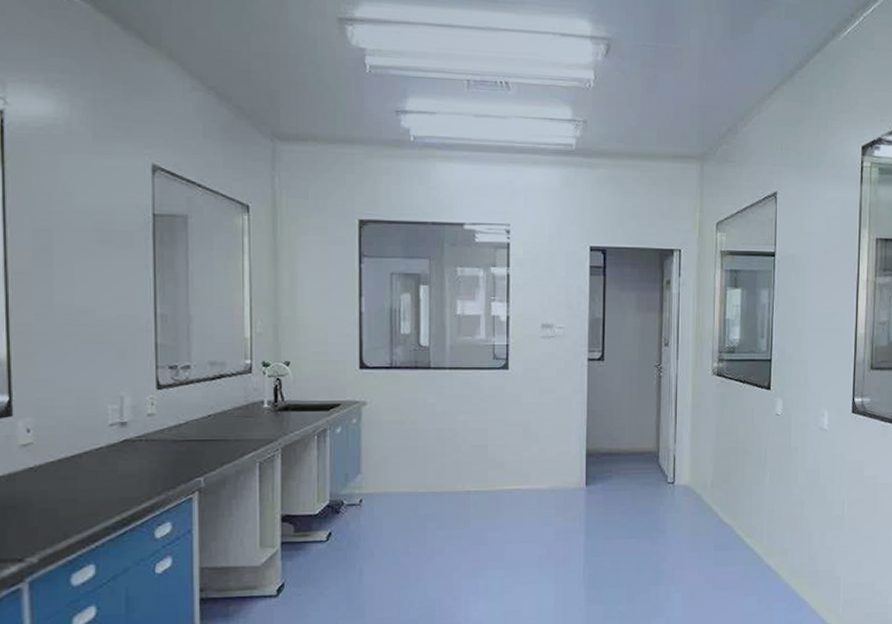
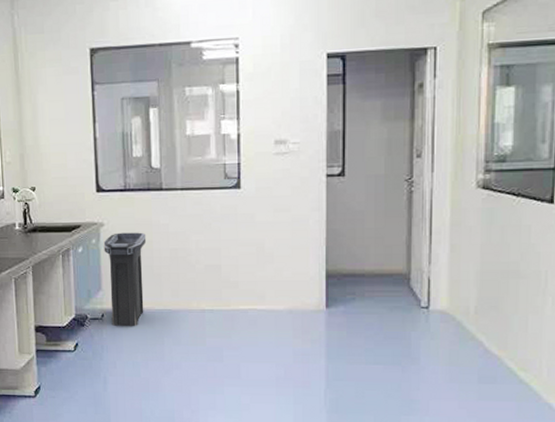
trash can: none [365,412,412,513] -> present [103,232,147,327]

